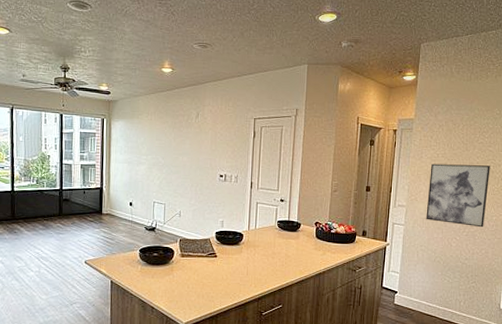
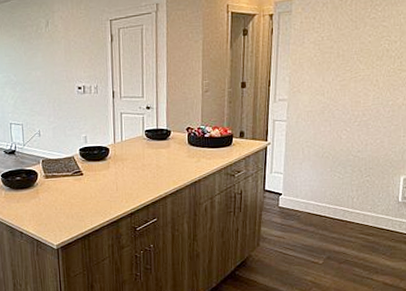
wall art: present [426,163,490,228] -> none [311,44,385,115]

